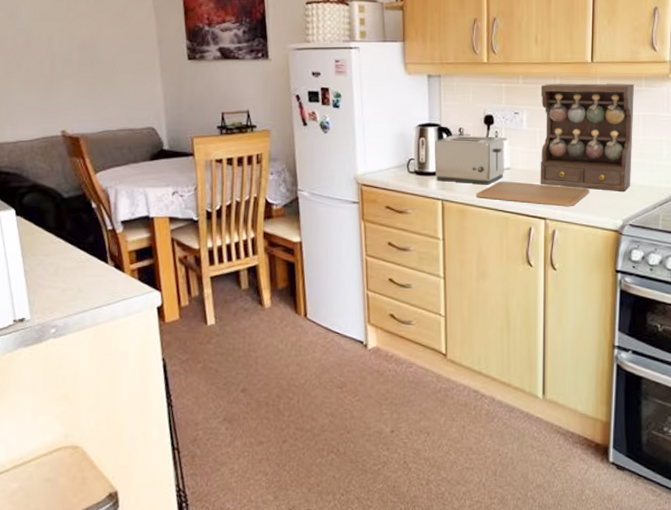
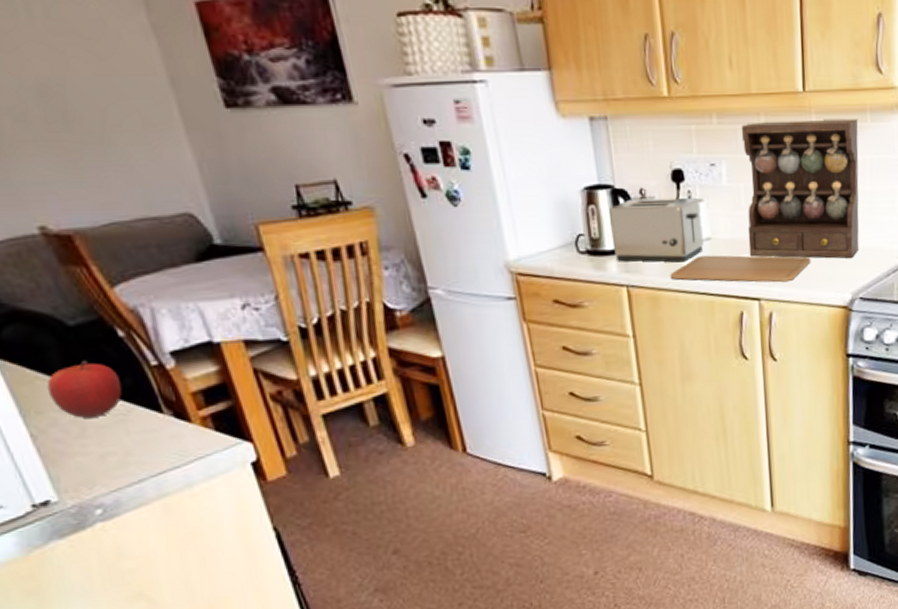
fruit: none [41,222,87,262] -> present [46,361,122,418]

